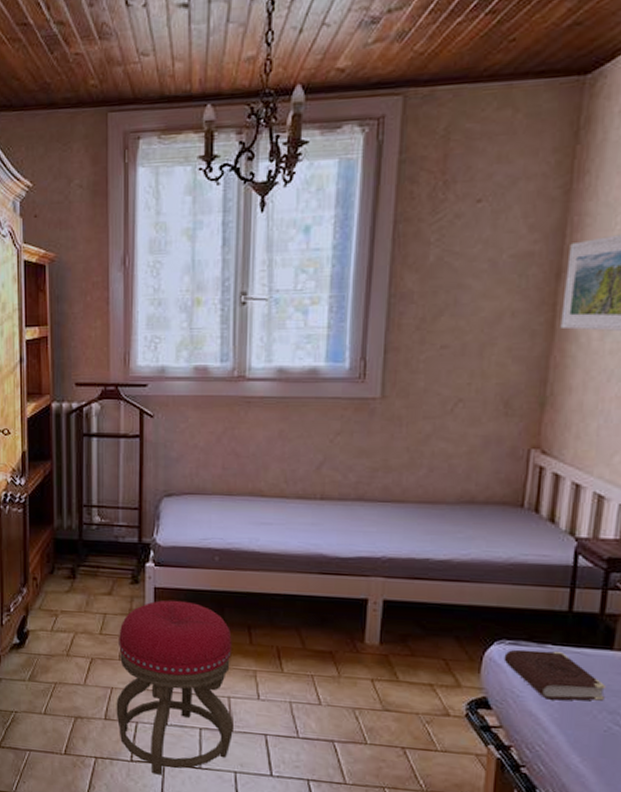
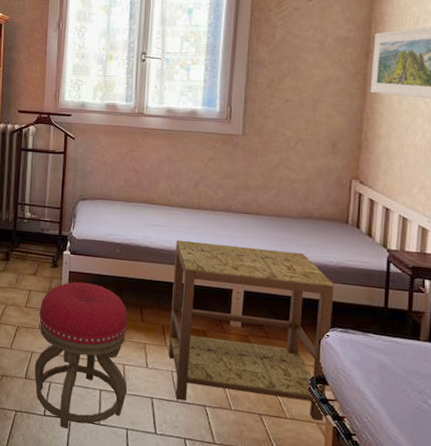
side table: none [286,540,503,752] -> present [168,239,334,421]
book: present [504,649,607,701] -> none [337,336,417,382]

